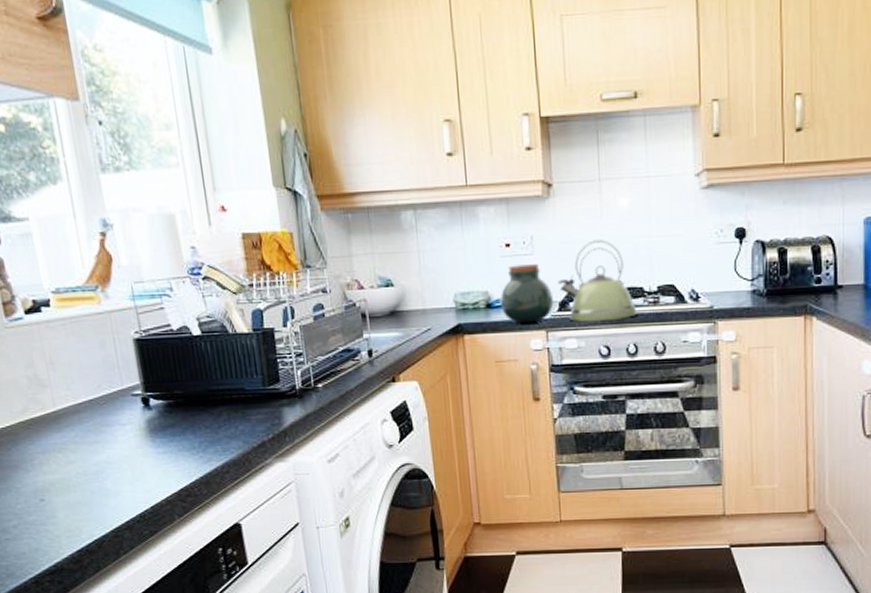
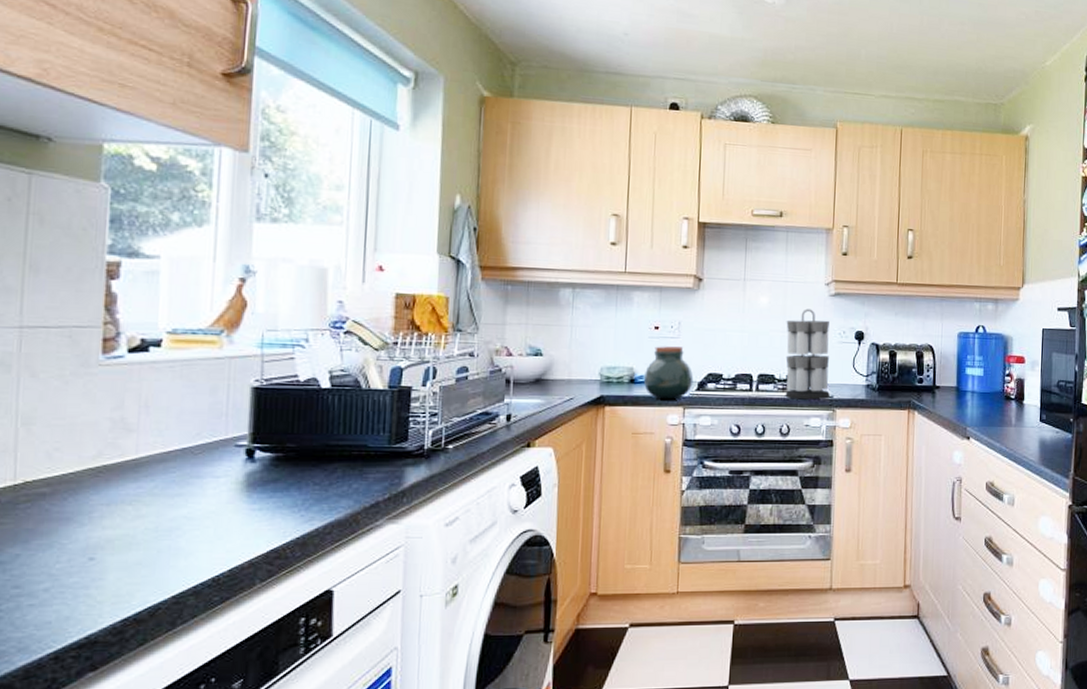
kettle: present [557,240,638,323] -> none [698,330,768,403]
spice rack: none [652,206,709,313] -> present [785,308,830,400]

